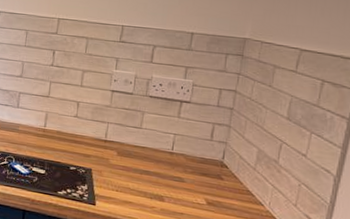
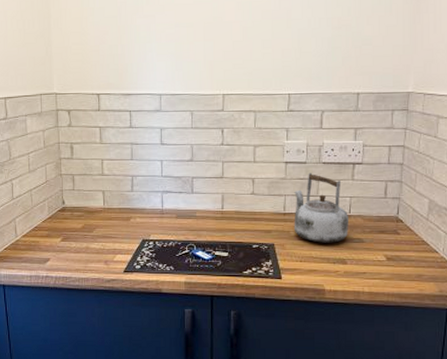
kettle: none [113,104,172,178] -> present [293,172,349,243]

